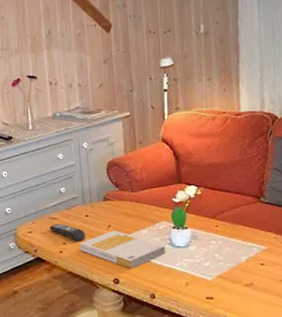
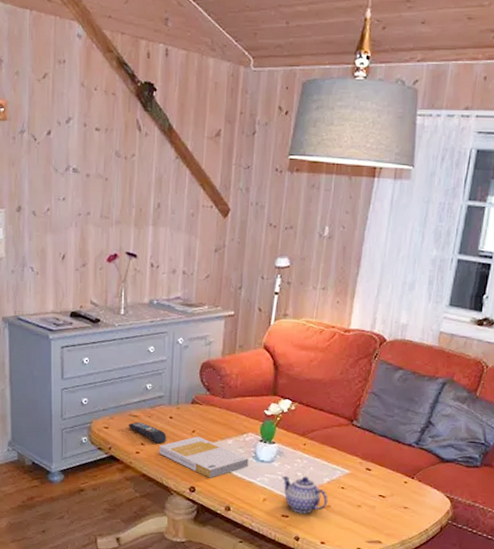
teapot: none [200,256,250,294] -> present [282,476,328,514]

